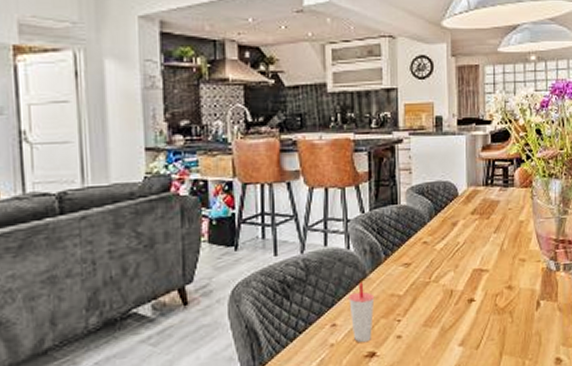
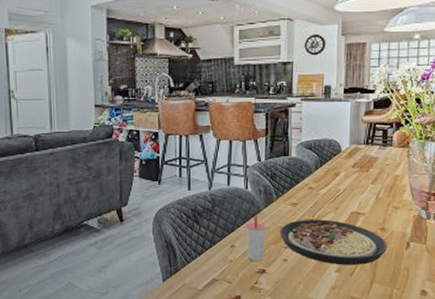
plate: none [391,281,515,337] -> present [280,219,387,265]

